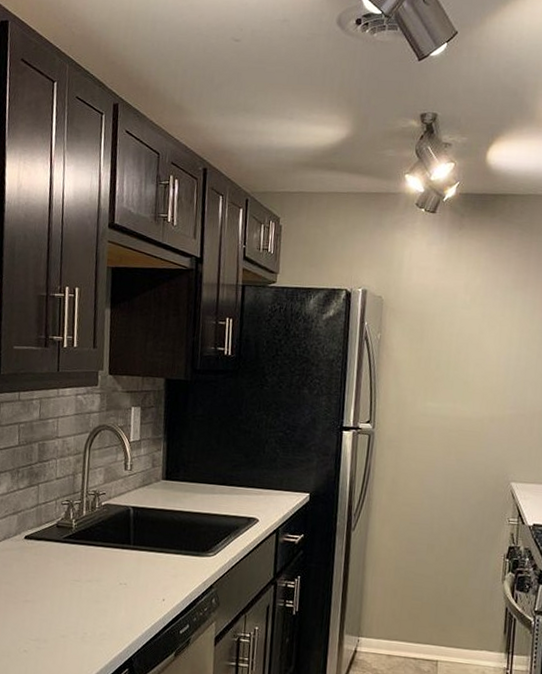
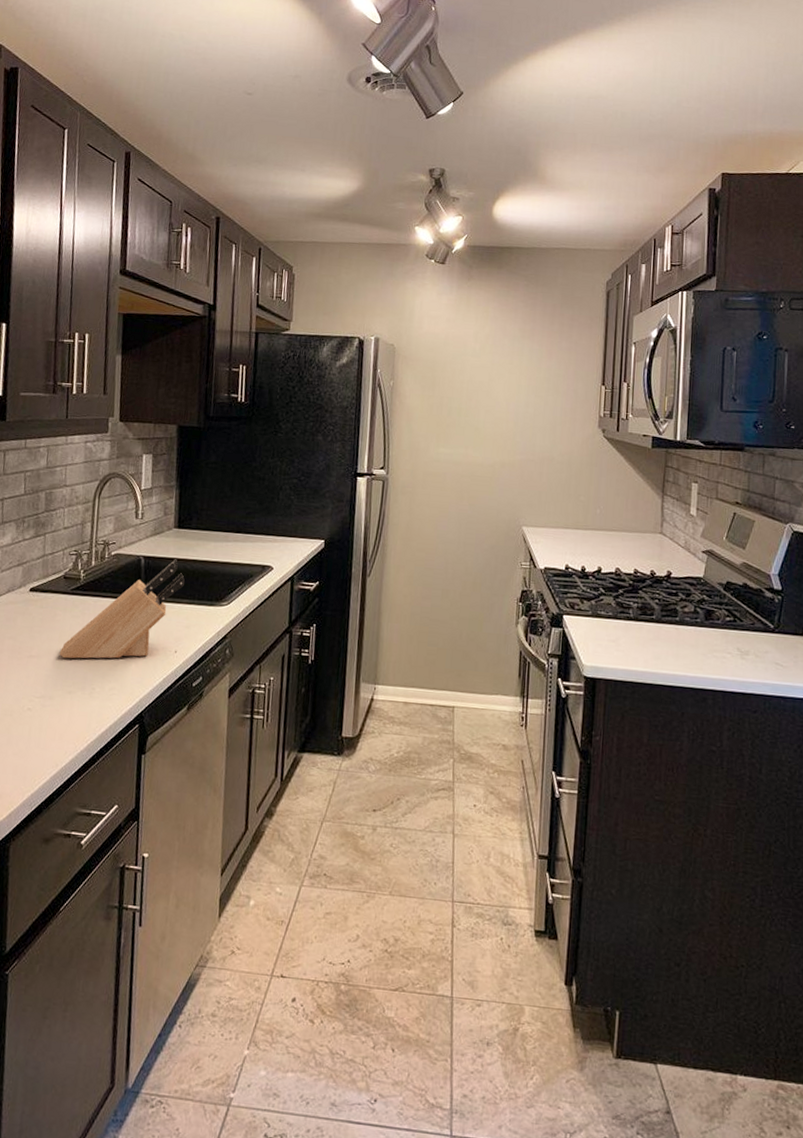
knife block: none [52,510,173,605] -> present [59,559,185,659]

